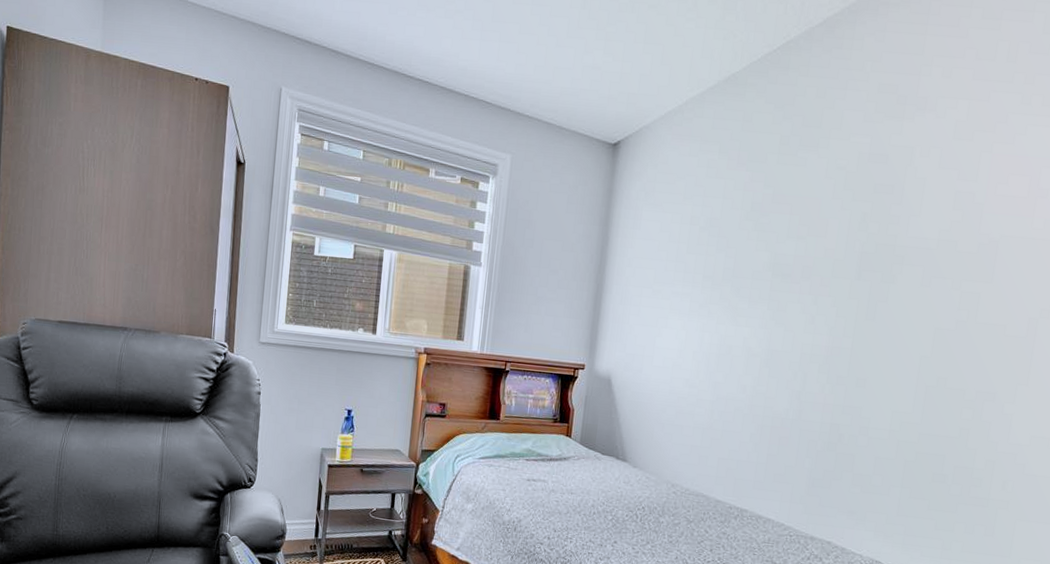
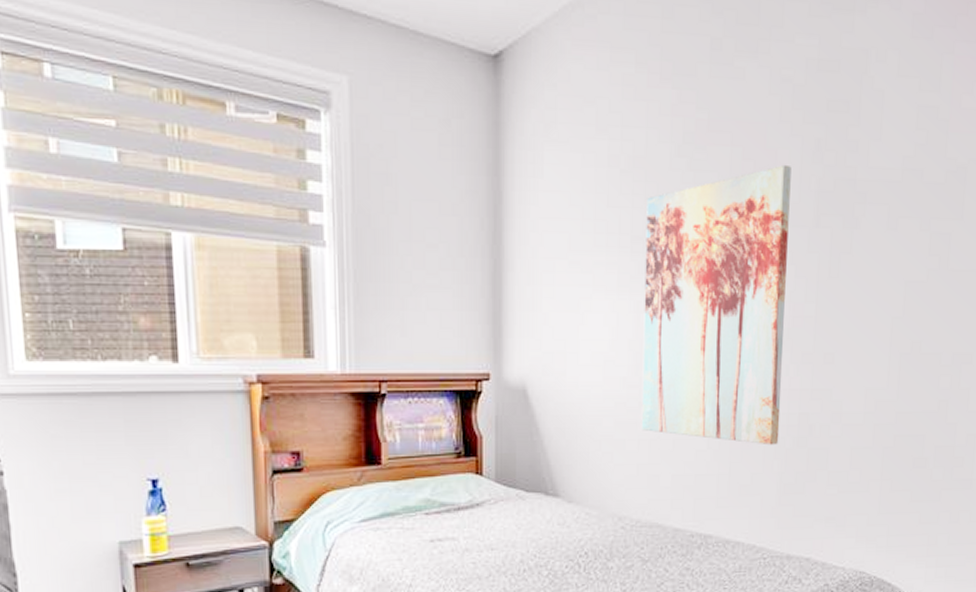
wall art: none [697,230,840,446] -> present [642,164,792,446]

